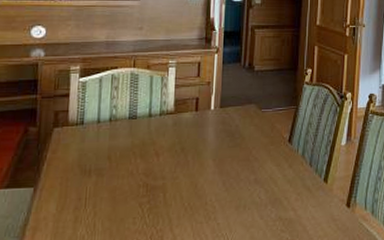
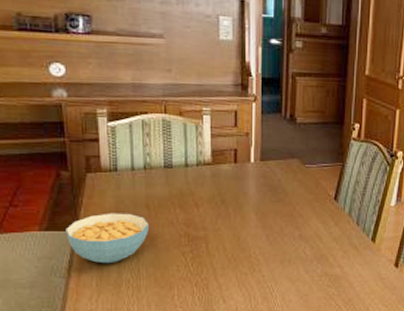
cereal bowl: none [25,166,109,220] -> present [65,213,149,264]

